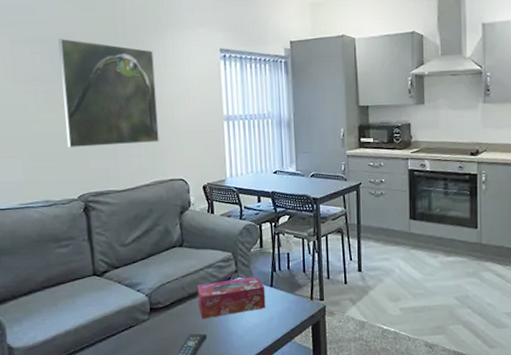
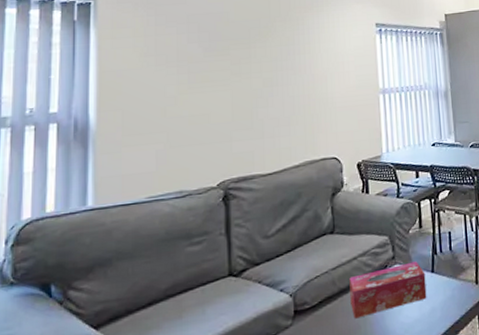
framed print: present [58,38,159,148] -> none [207,17,311,131]

